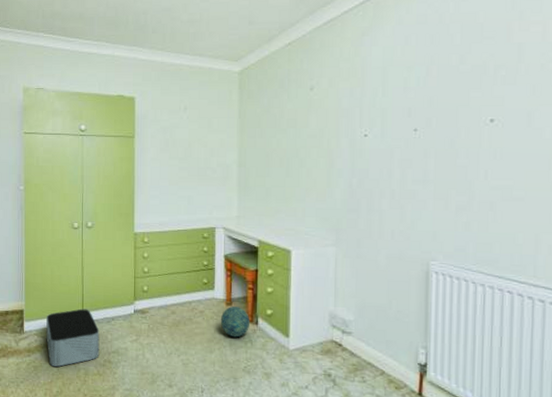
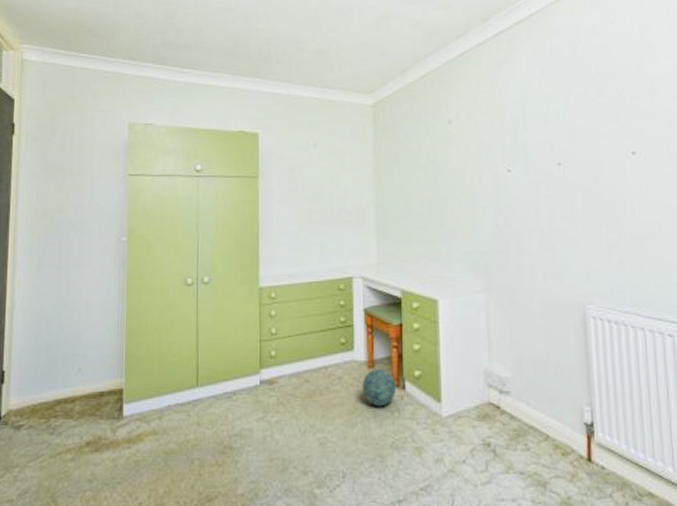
storage bin: present [46,308,100,367] -> none [151,383,218,459]

